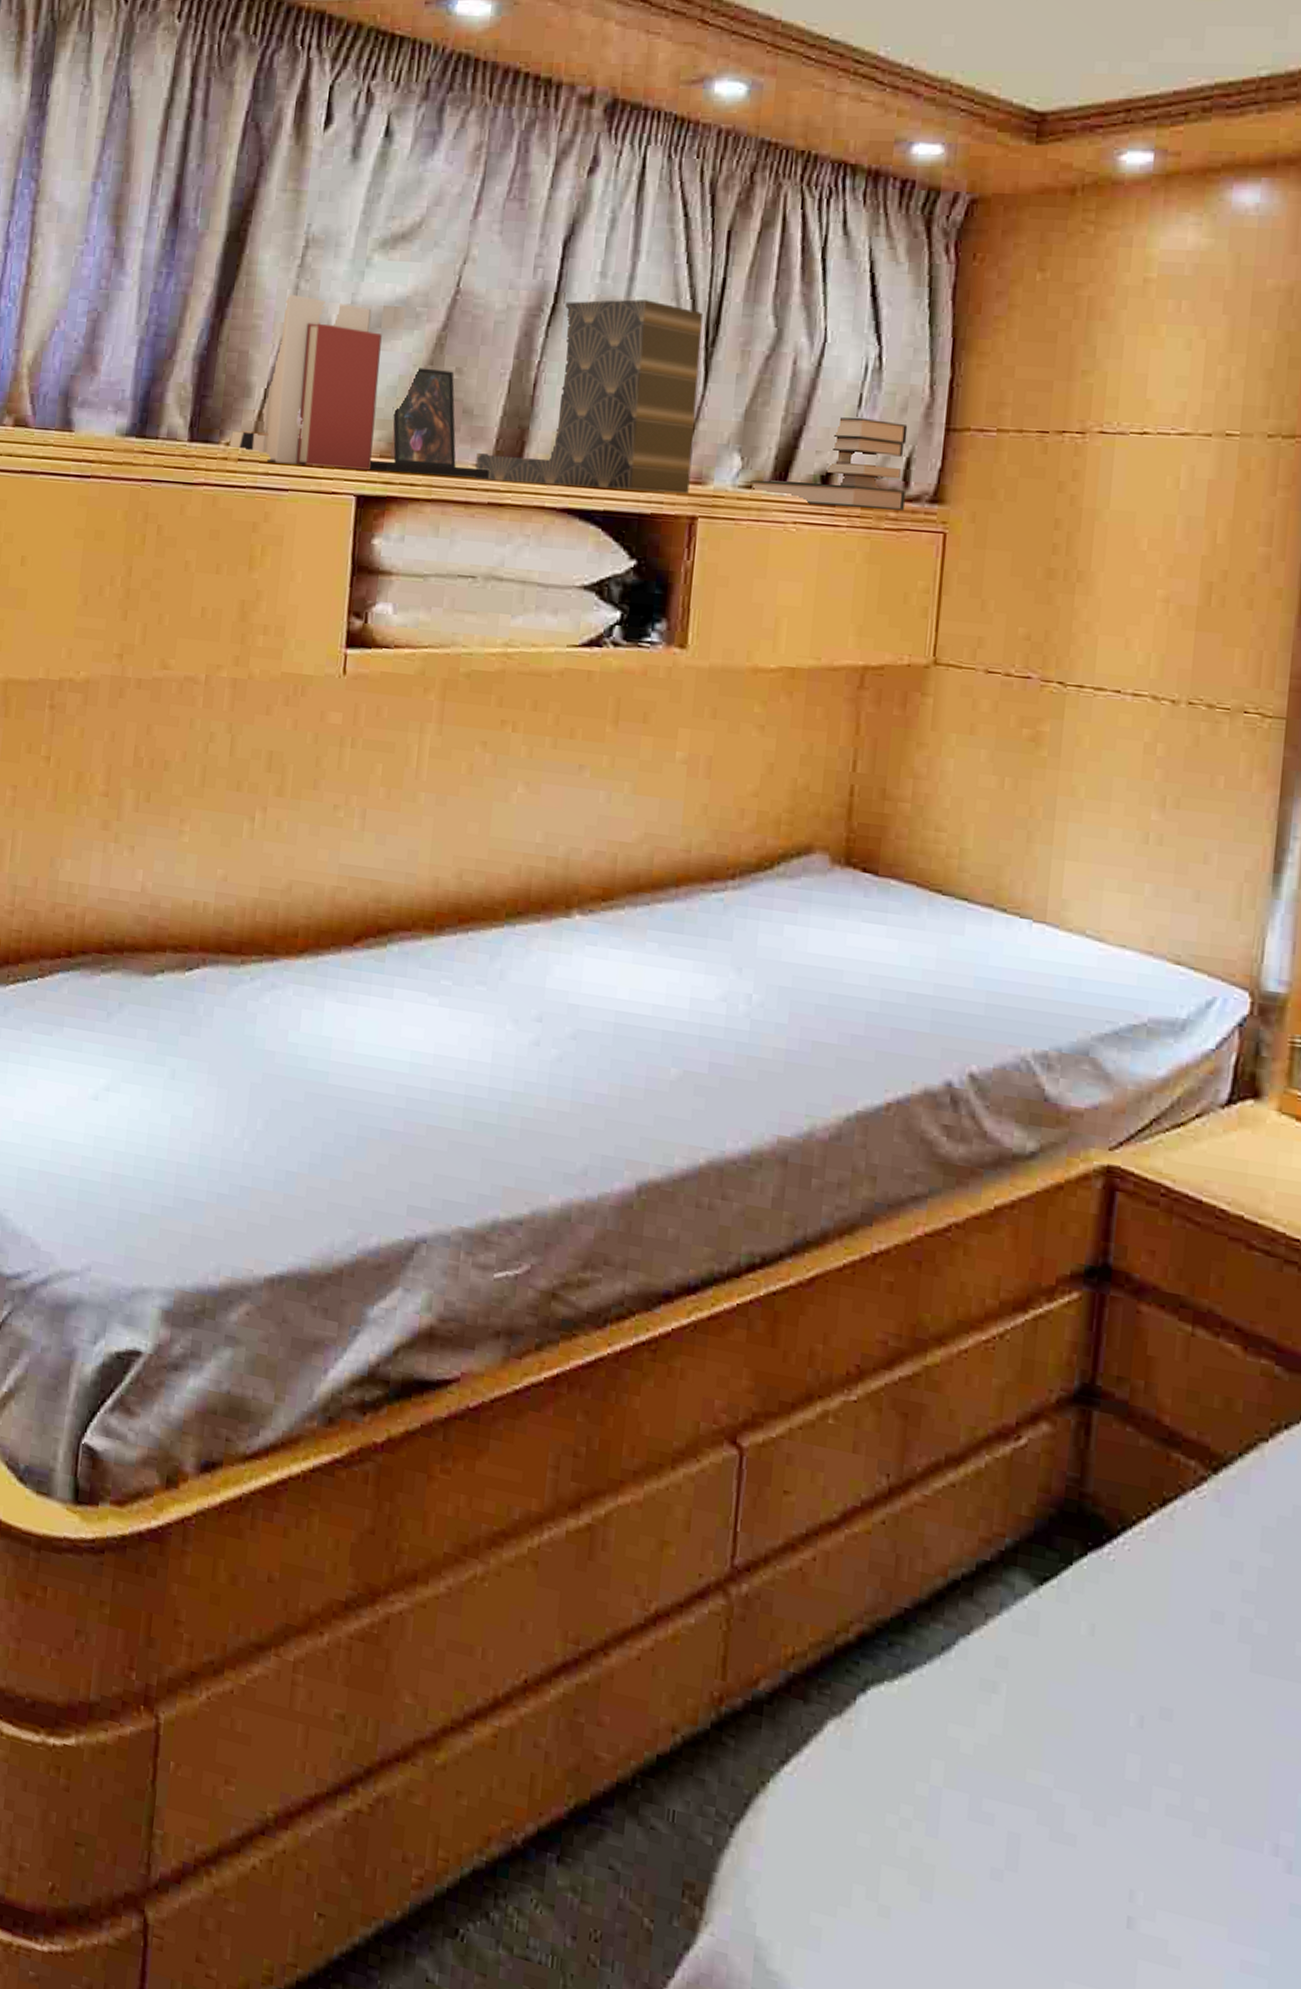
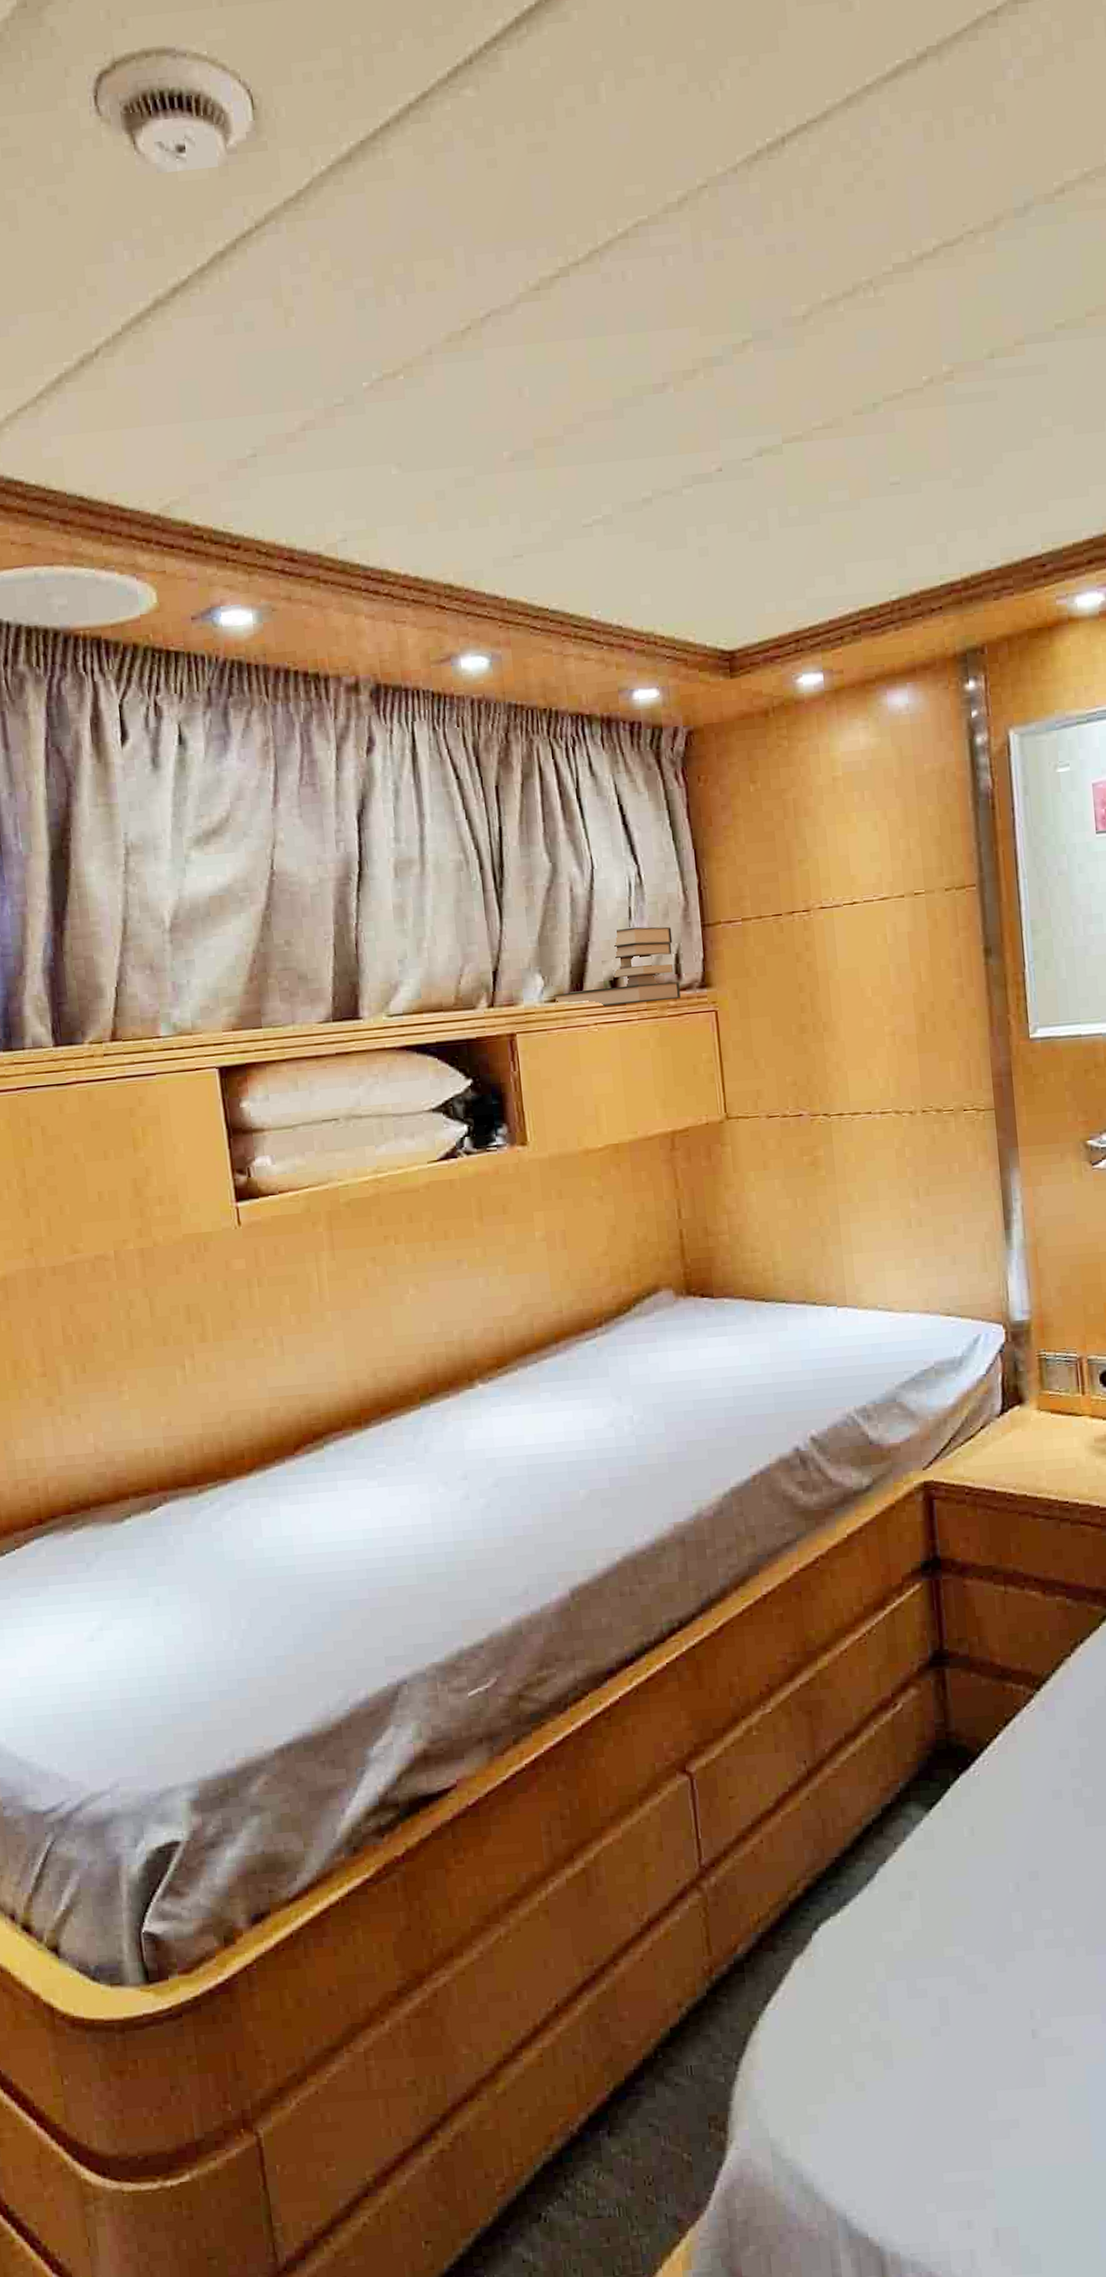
books: present [229,293,382,471] -> none [92,898,227,1054]
photo frame: present [345,367,489,479] -> none [203,944,332,1046]
decorative box: present [474,299,703,495] -> none [318,855,505,1035]

